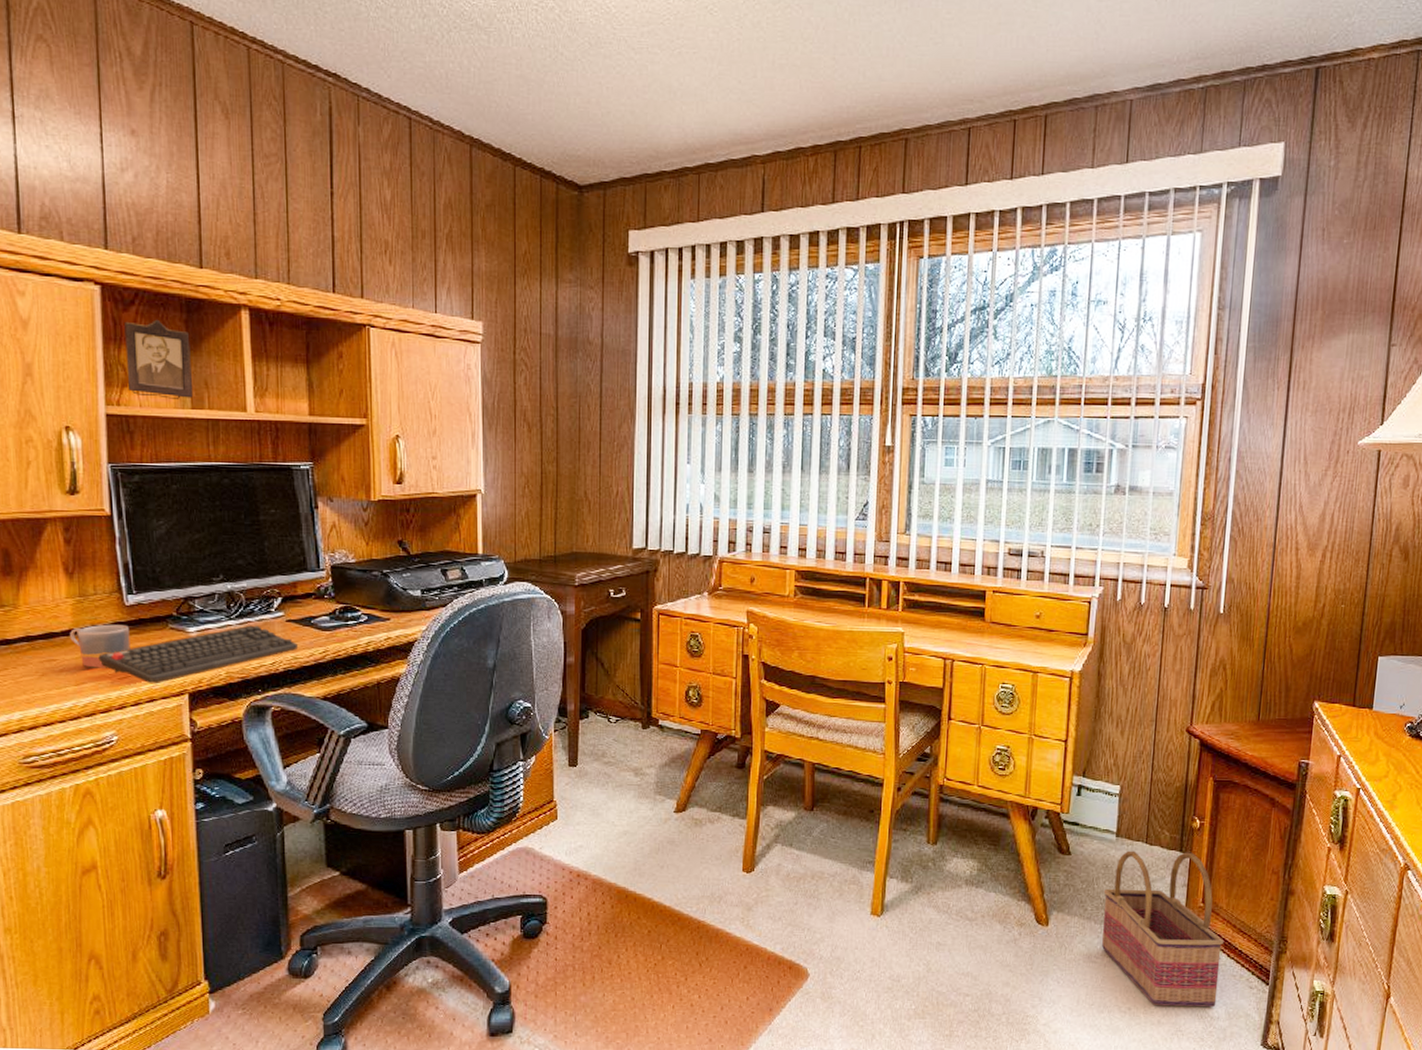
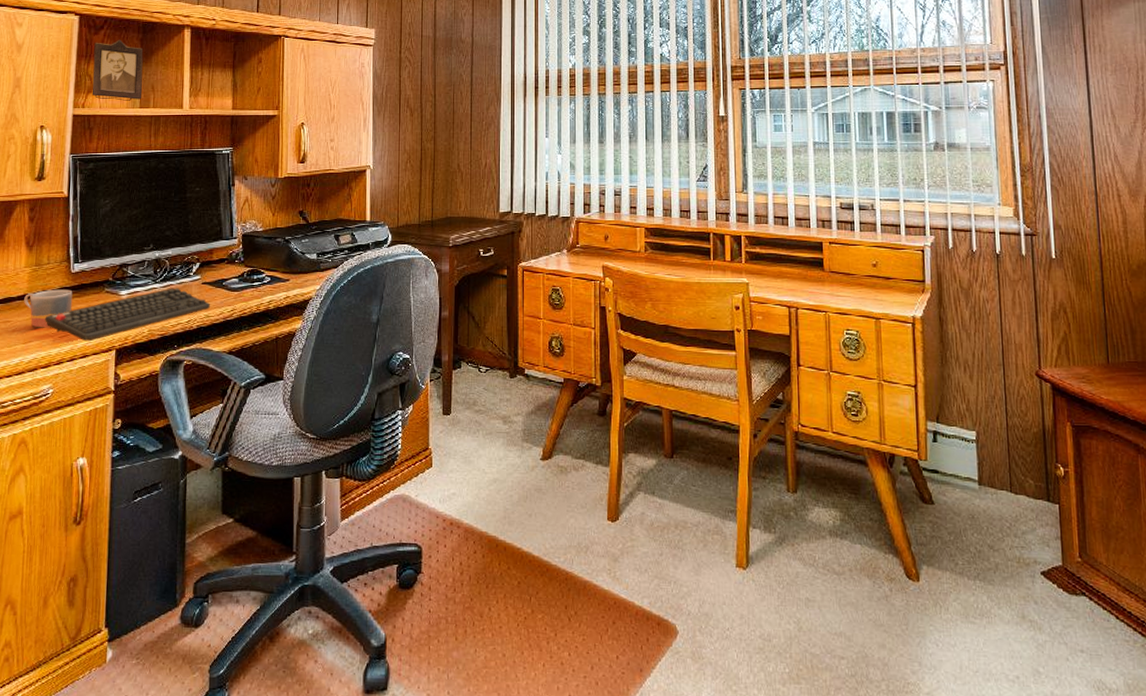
basket: present [1102,850,1223,1008] -> none [973,500,1113,678]

